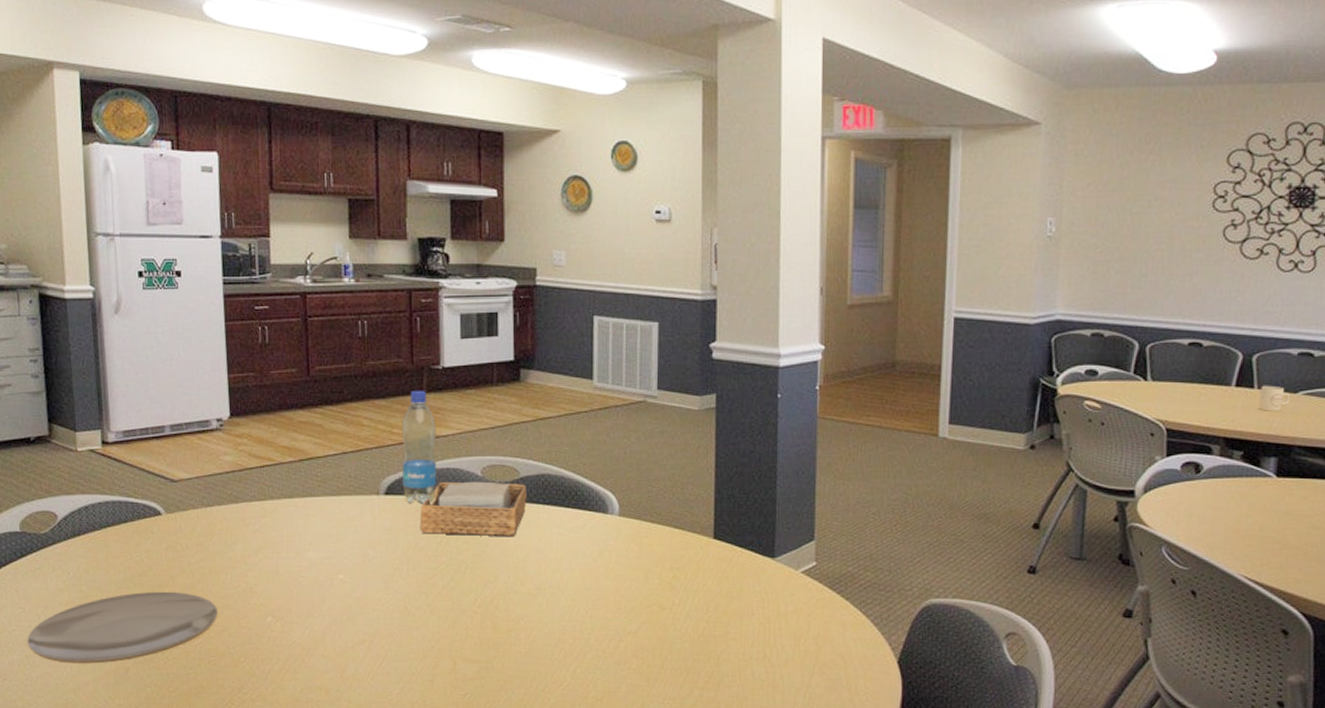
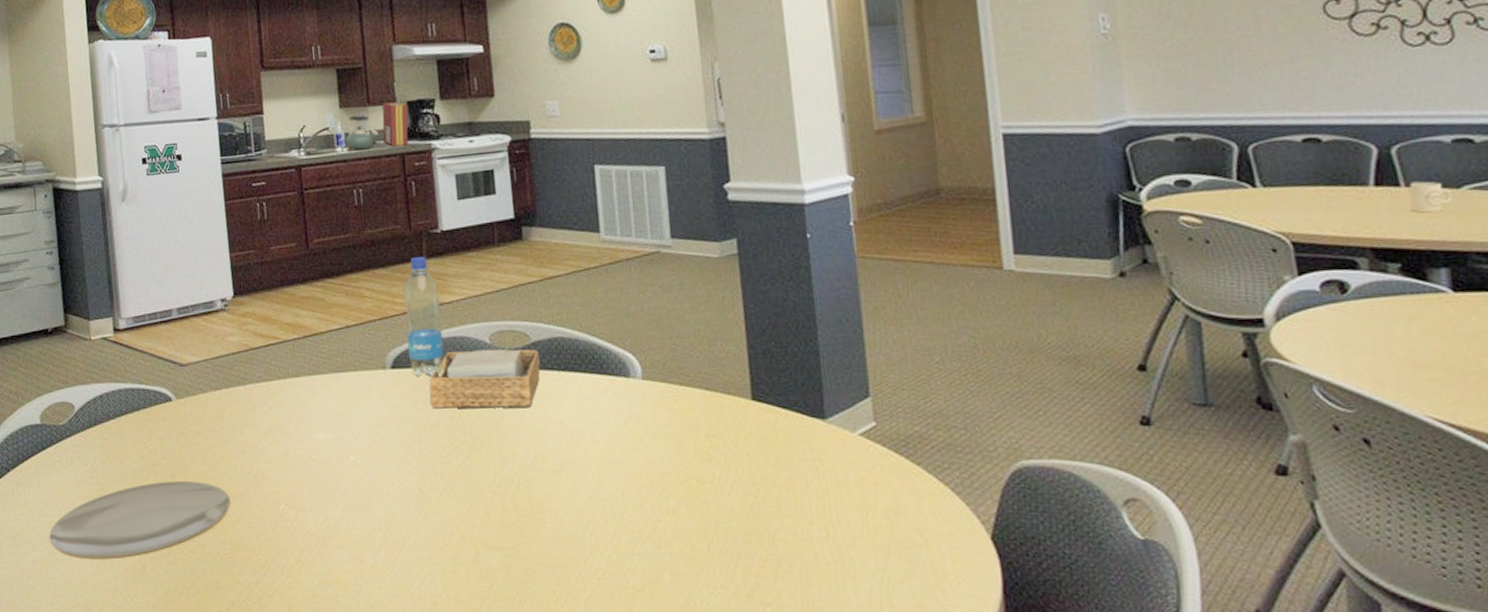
kettle: none [353,248,387,282] -> present [345,115,378,151]
cereal box: none [391,237,418,282] -> present [382,101,409,147]

